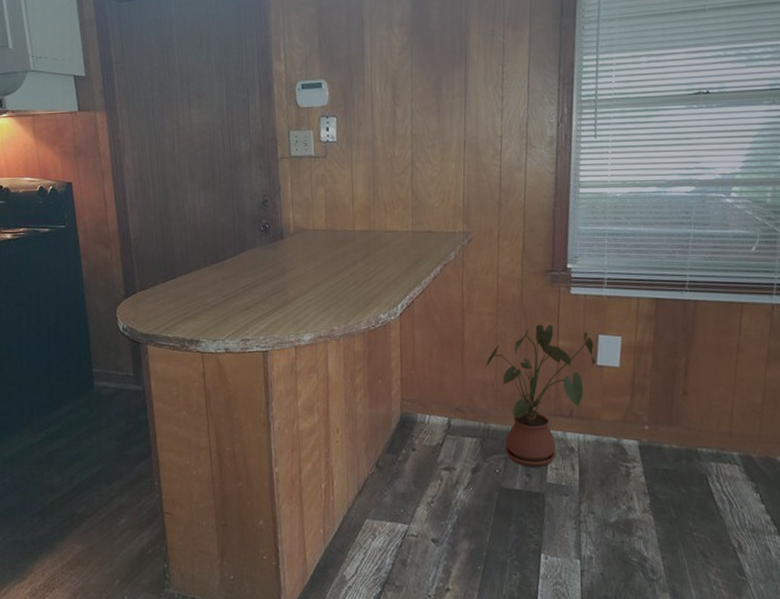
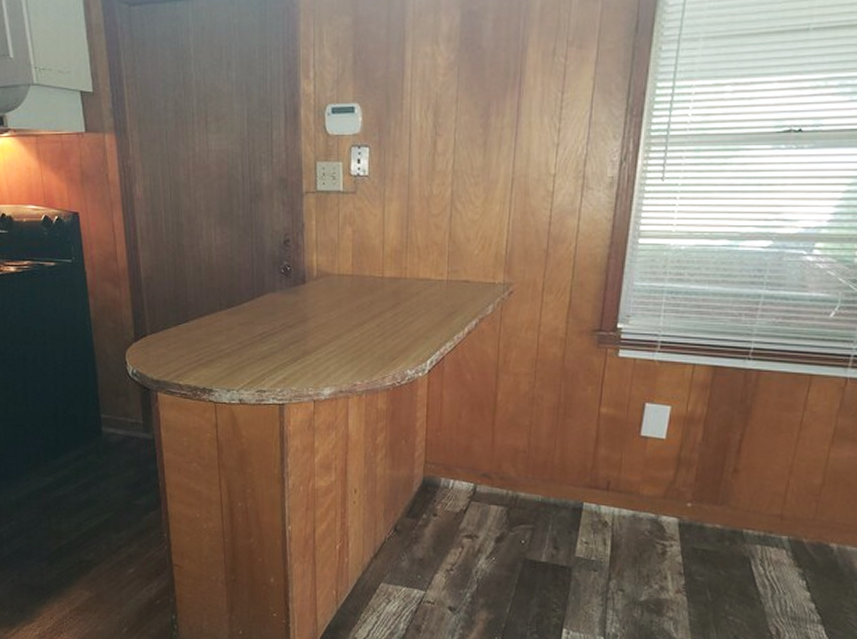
house plant: present [484,324,596,467] -> none [516,388,640,540]

